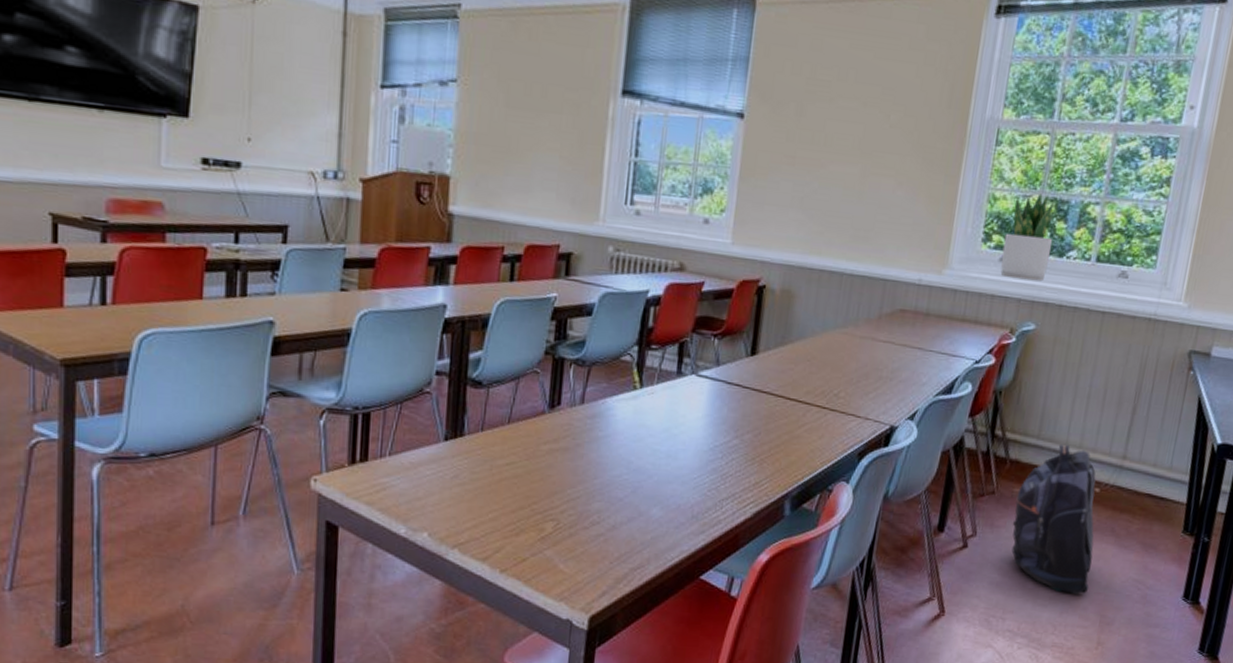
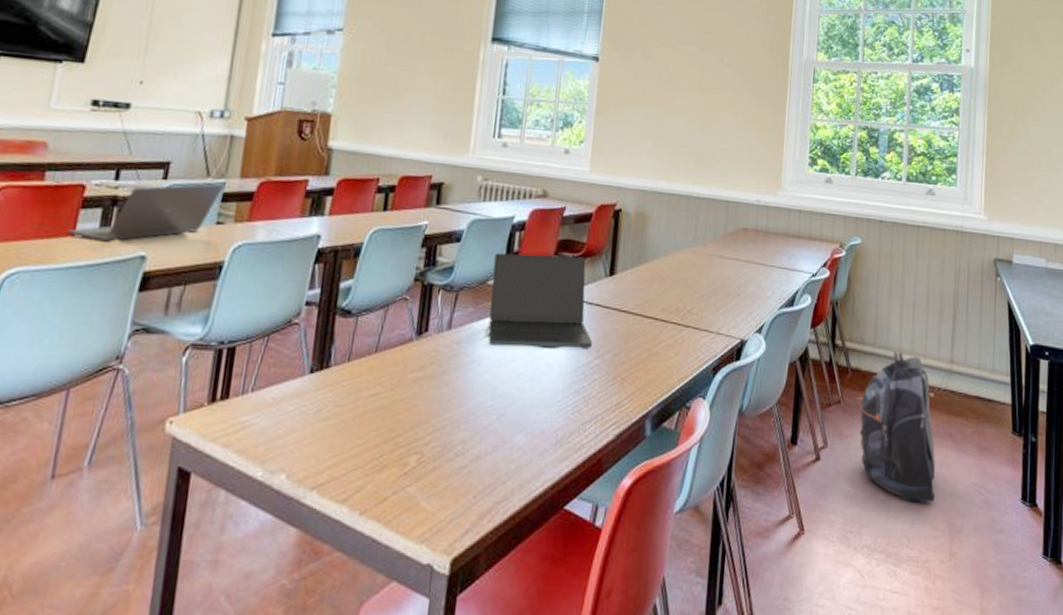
laptop: none [194,249,344,306] -> present [66,183,224,242]
laptop: none [622,328,732,428] -> present [488,253,593,348]
planter: present [1000,193,1056,282] -> none [826,123,868,200]

